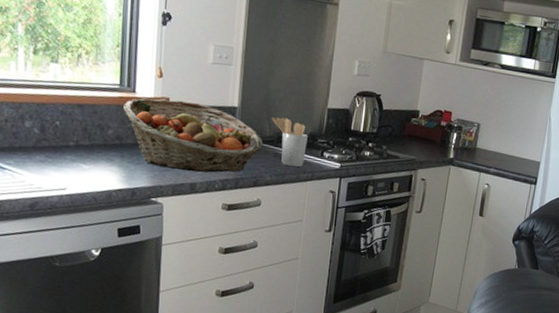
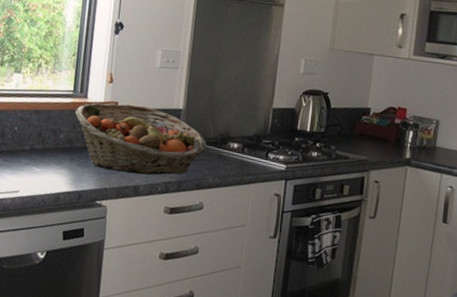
utensil holder: present [271,117,308,167] -> none [215,118,252,169]

